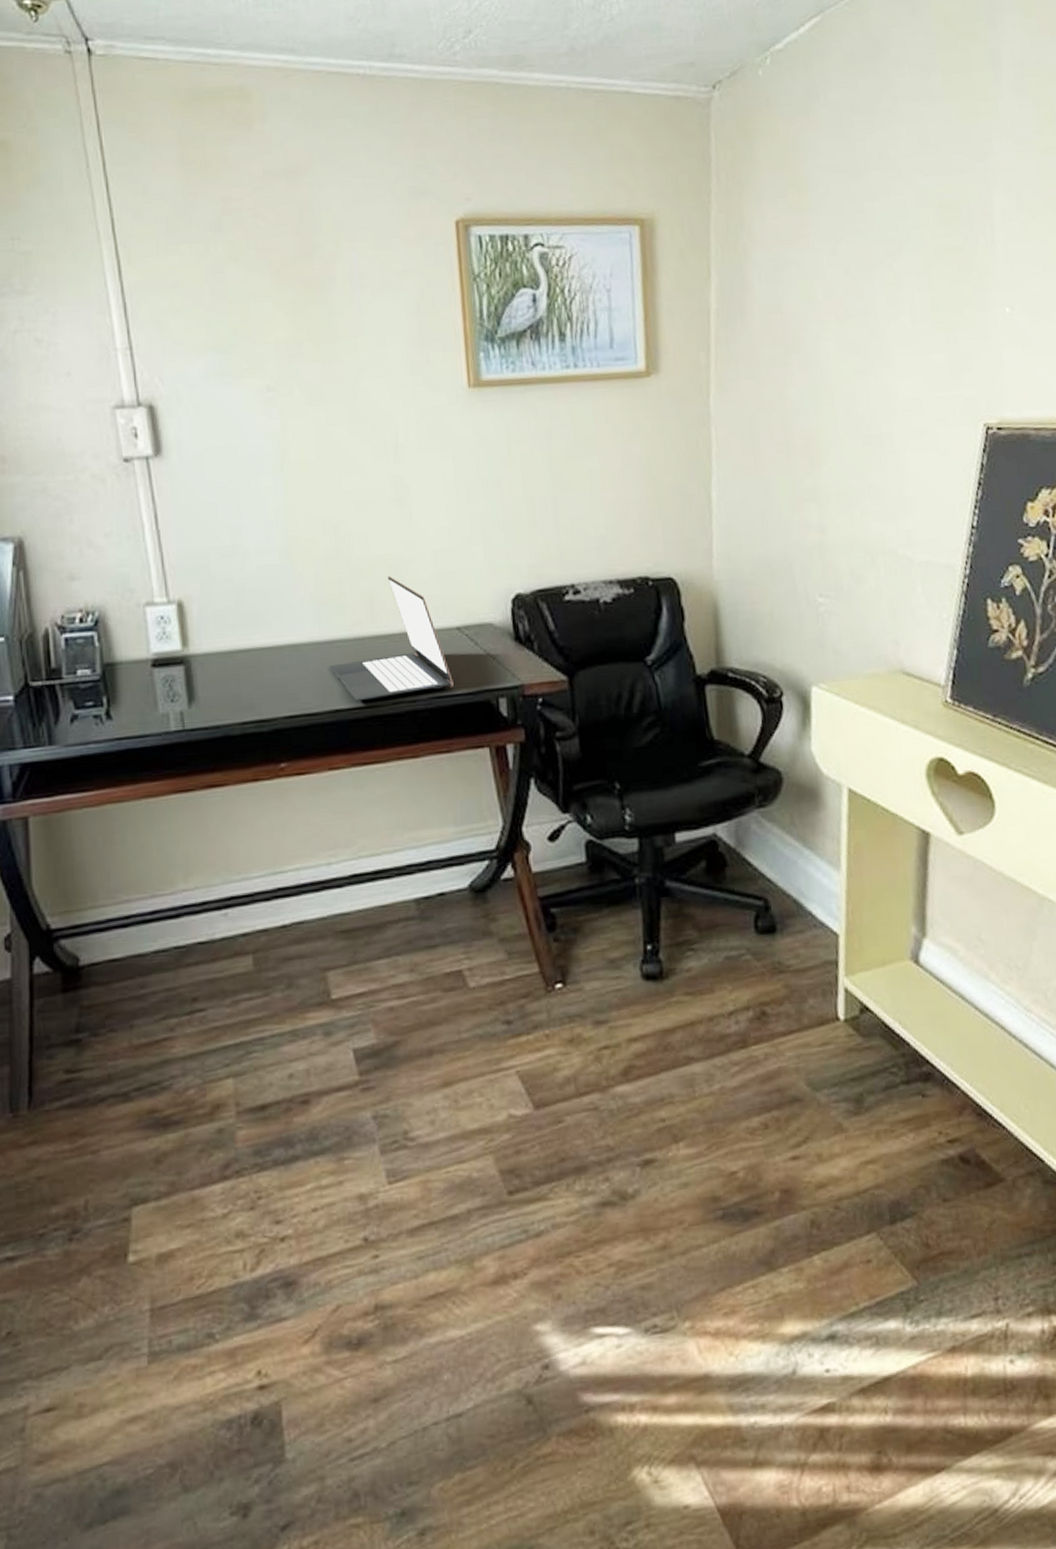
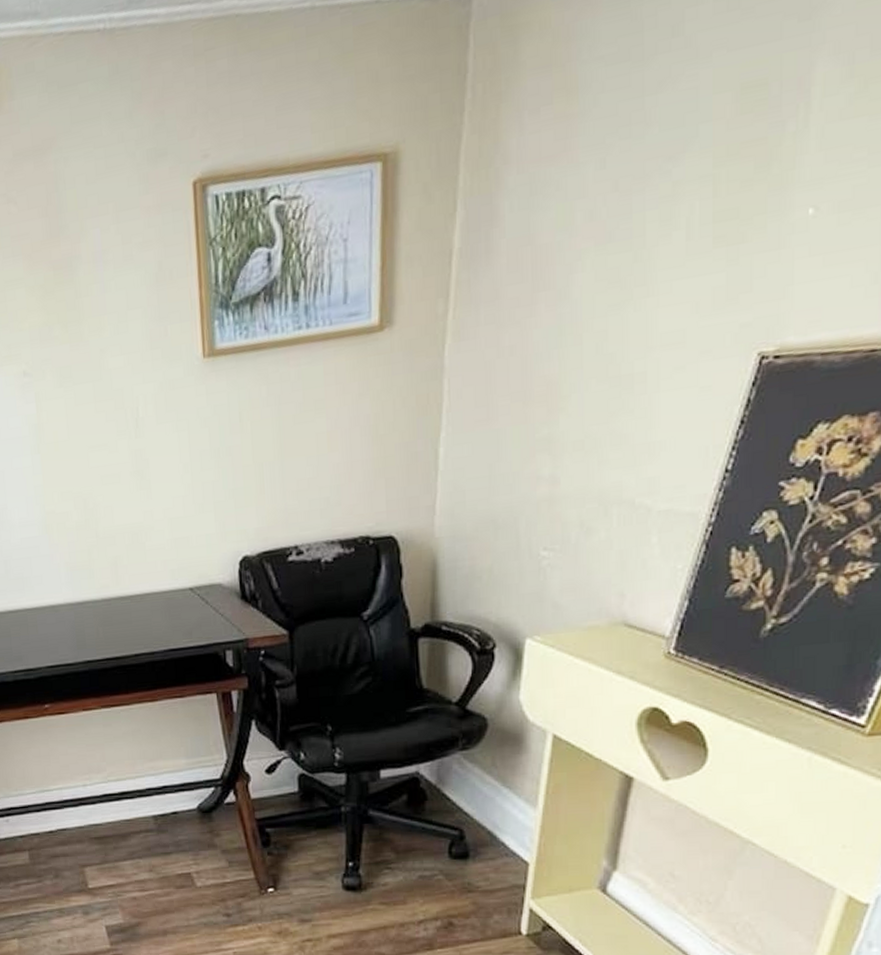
laptop: present [329,576,454,702] -> none [82,543,186,654]

